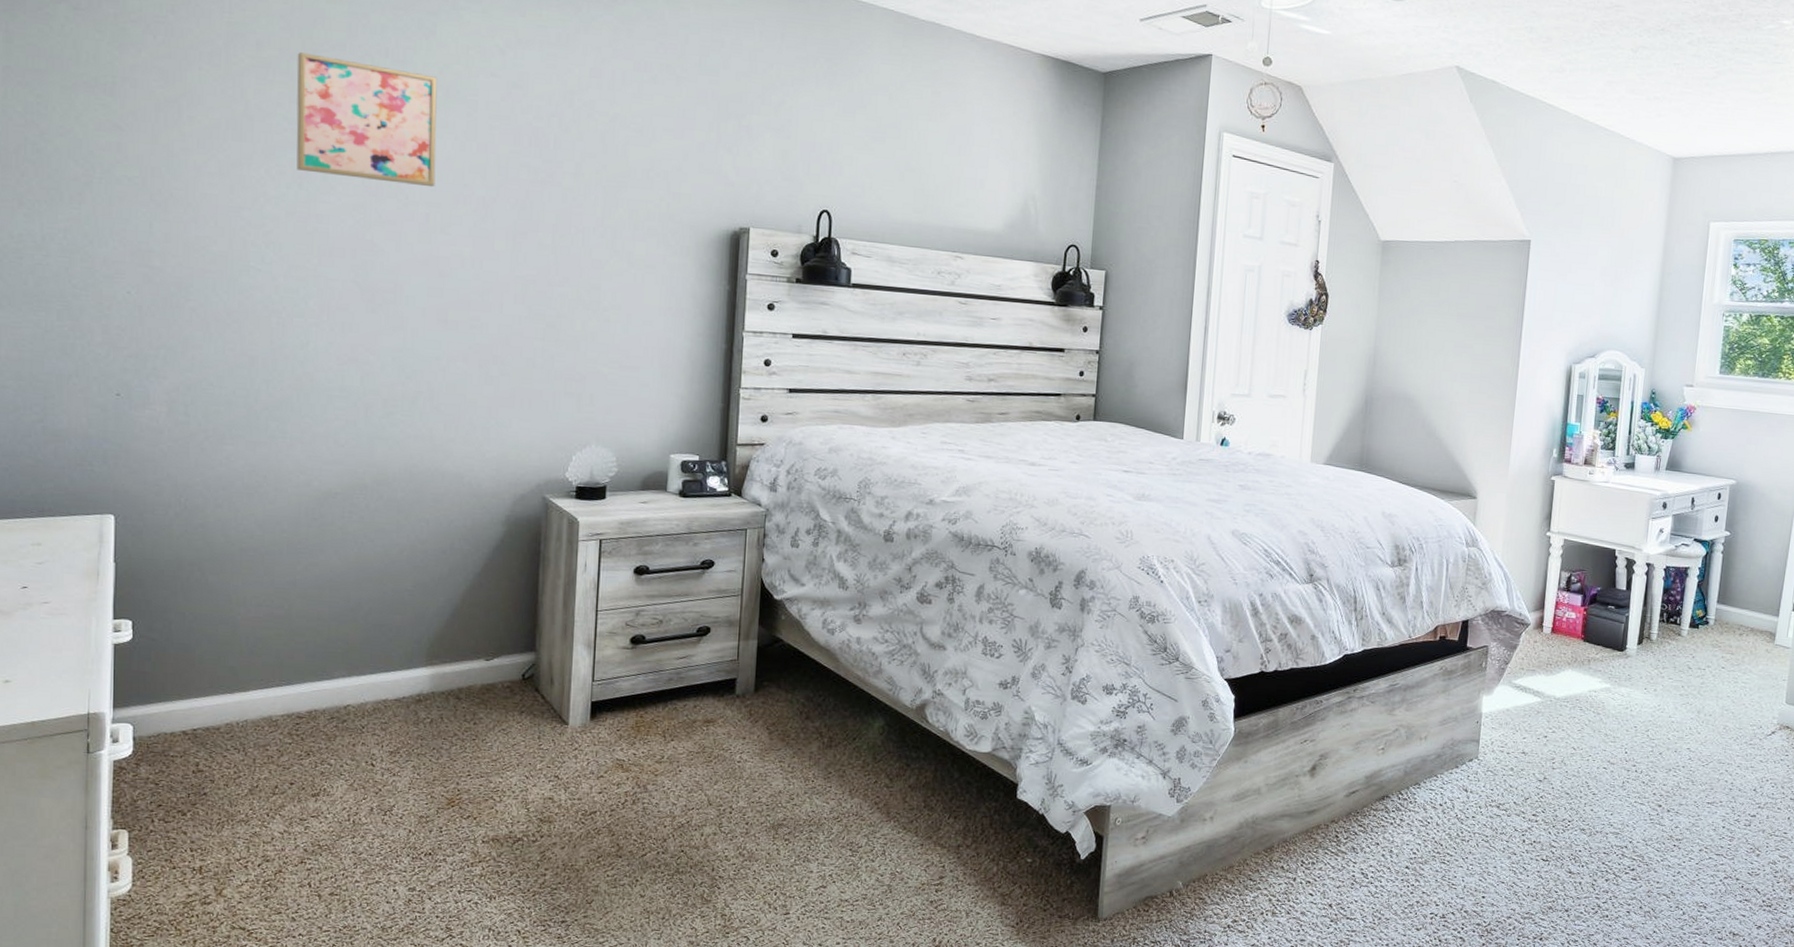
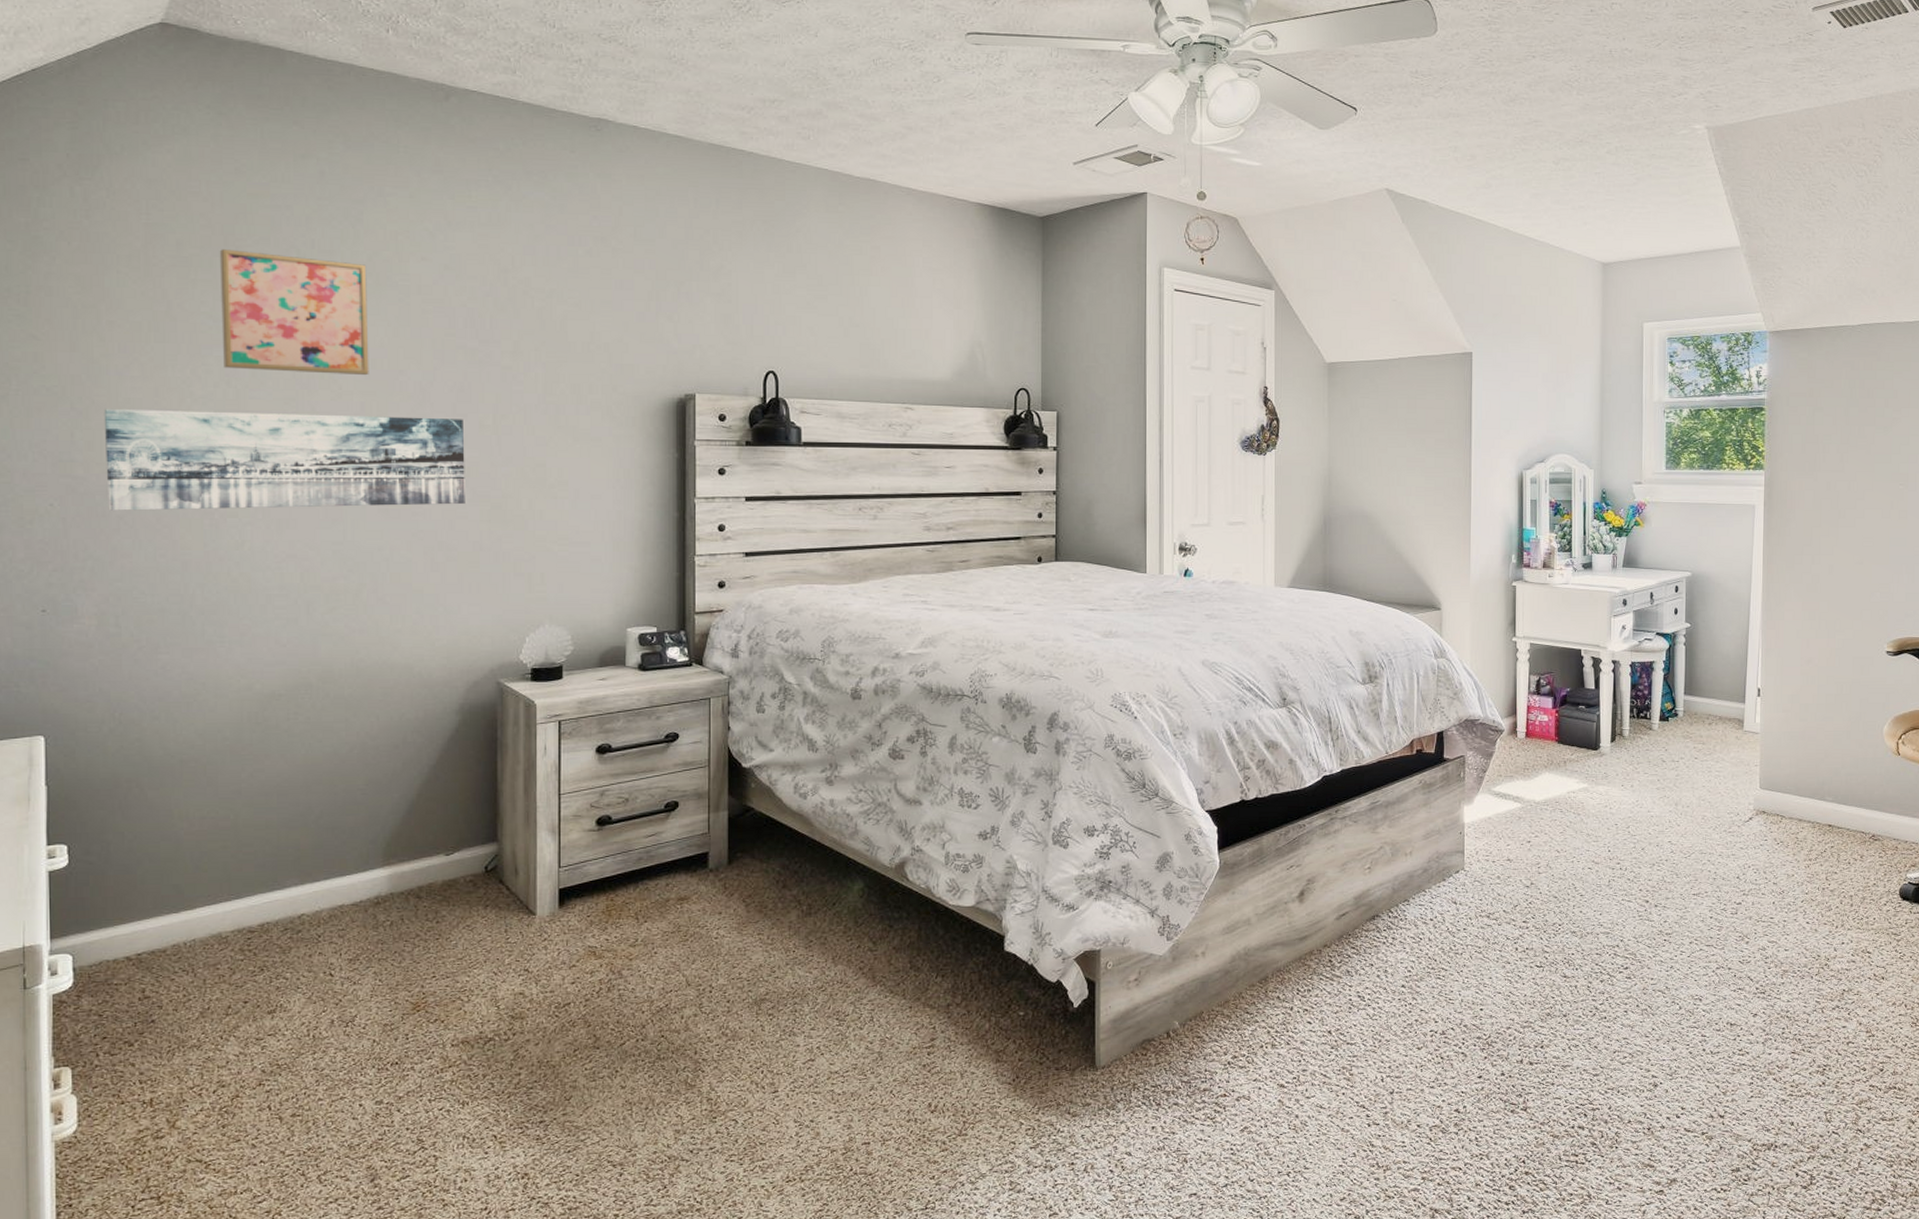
wall art: none [181,202,524,321] -> present [103,408,465,511]

